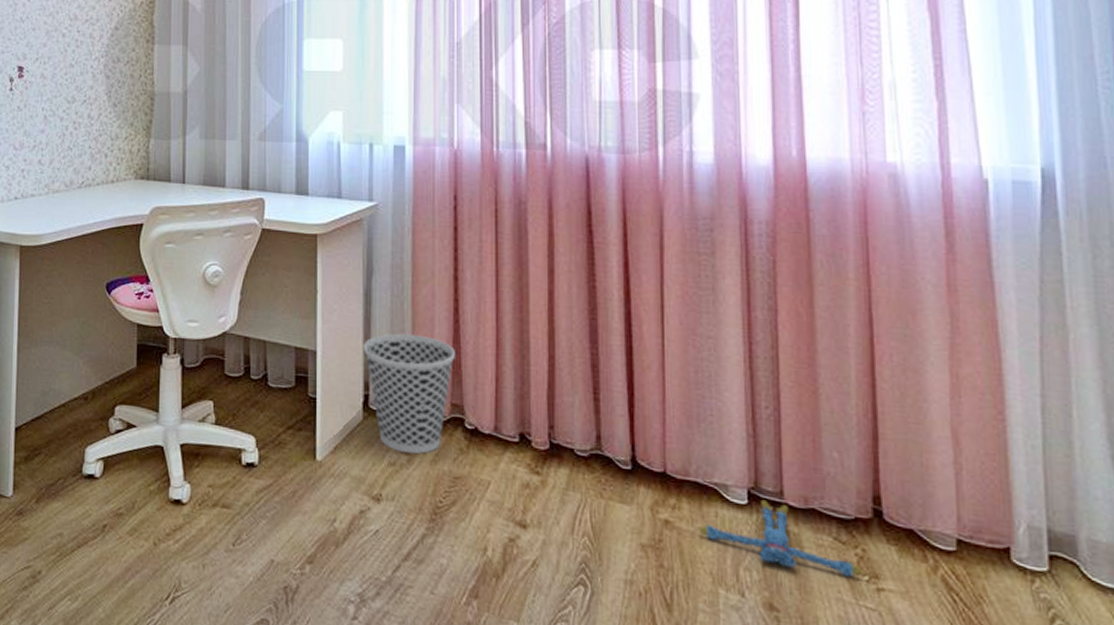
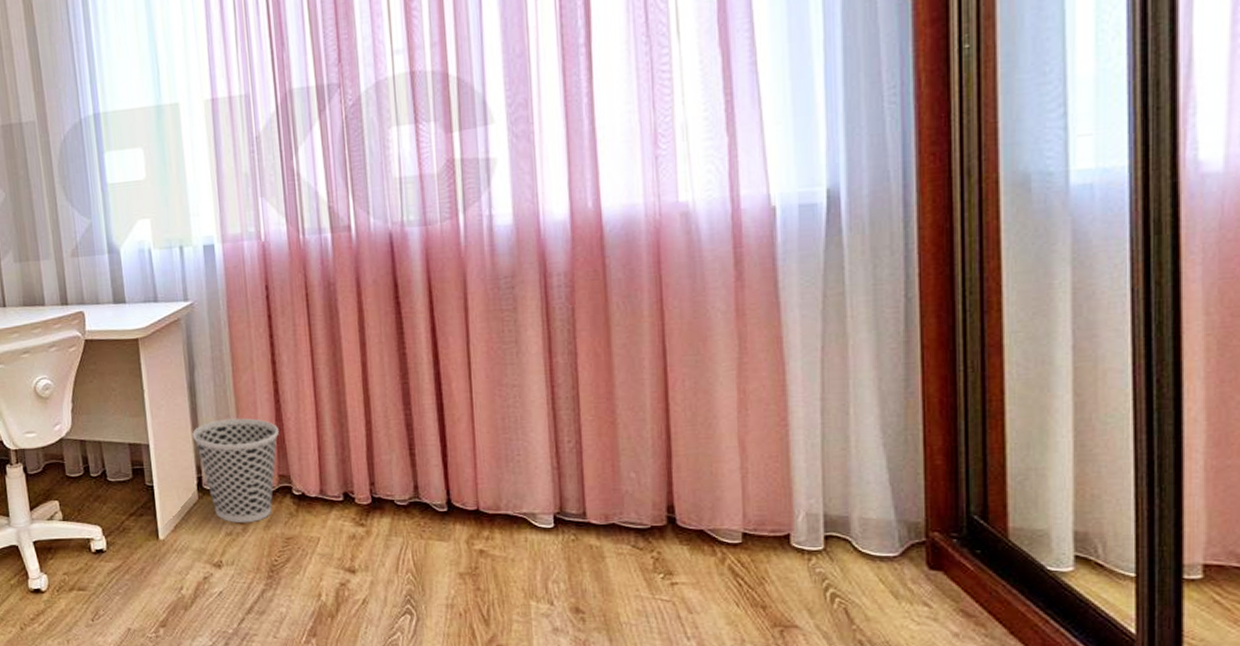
plush toy: present [698,499,864,577] -> none [510,521,659,577]

